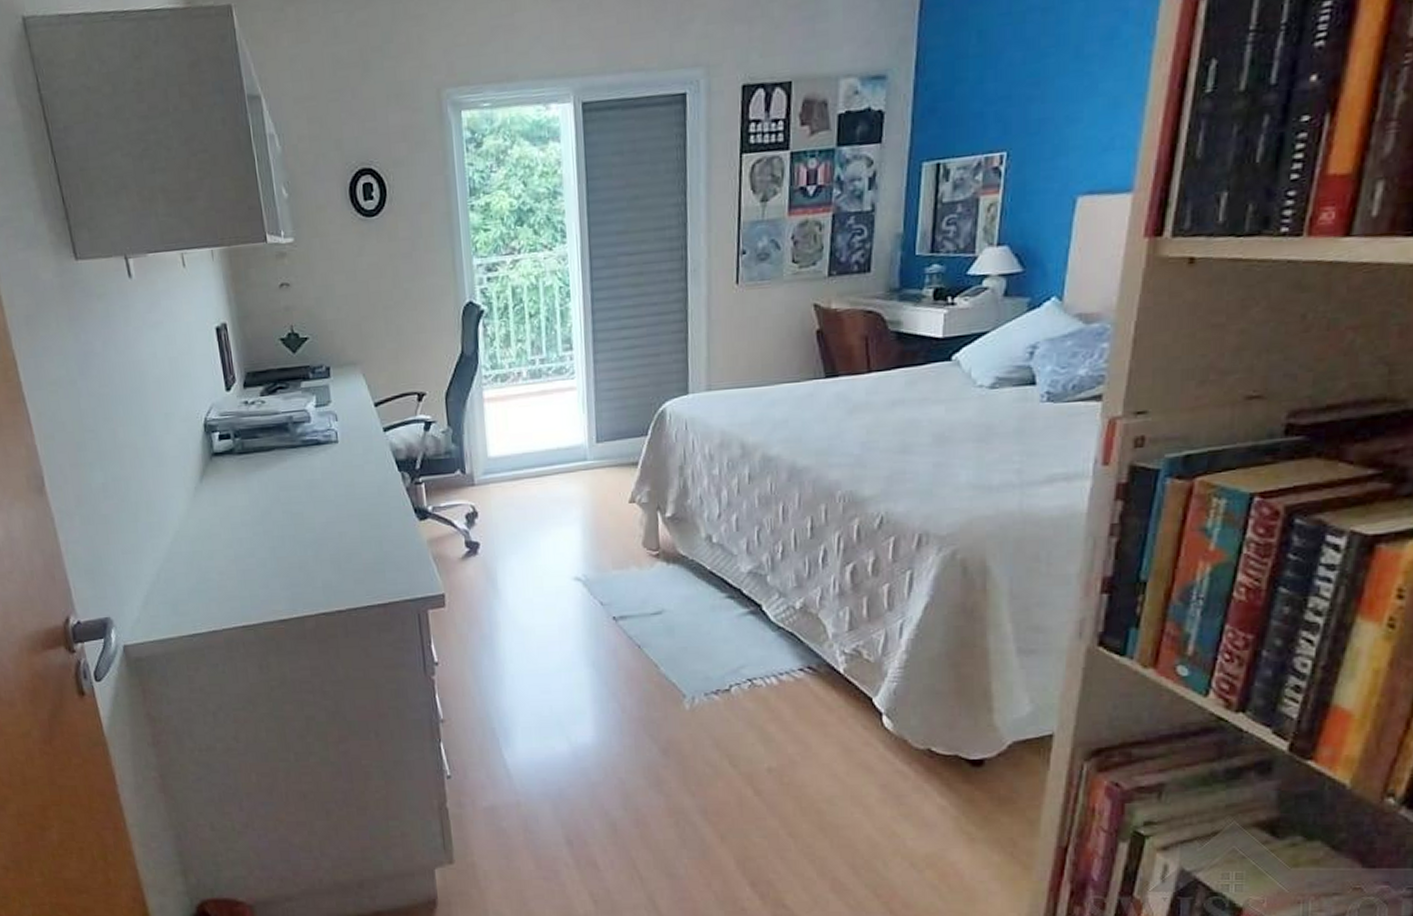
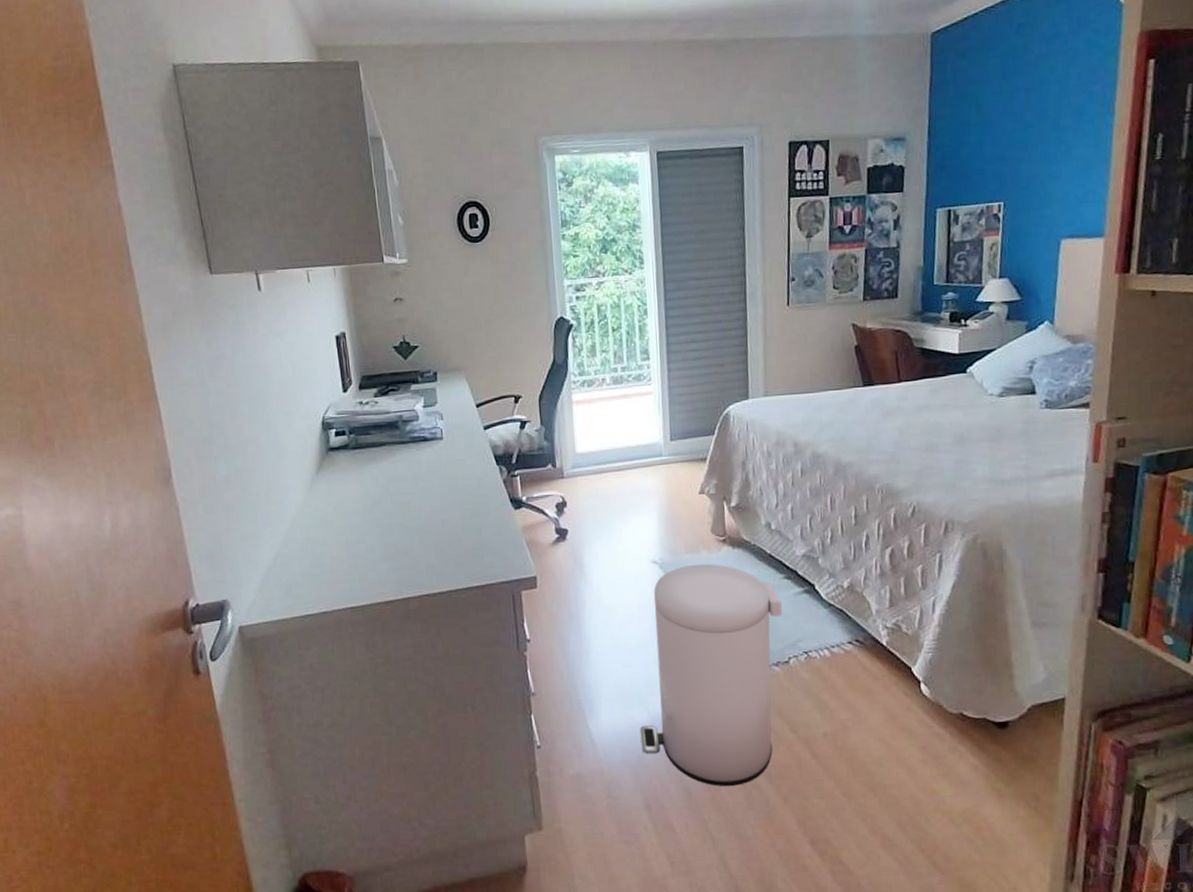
pedal bin: none [560,581,723,822] -> present [640,563,782,786]

